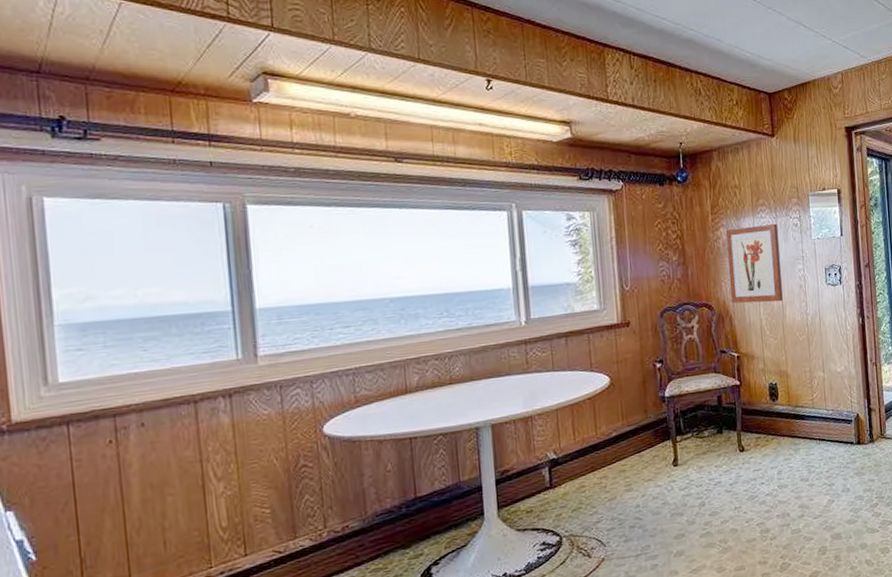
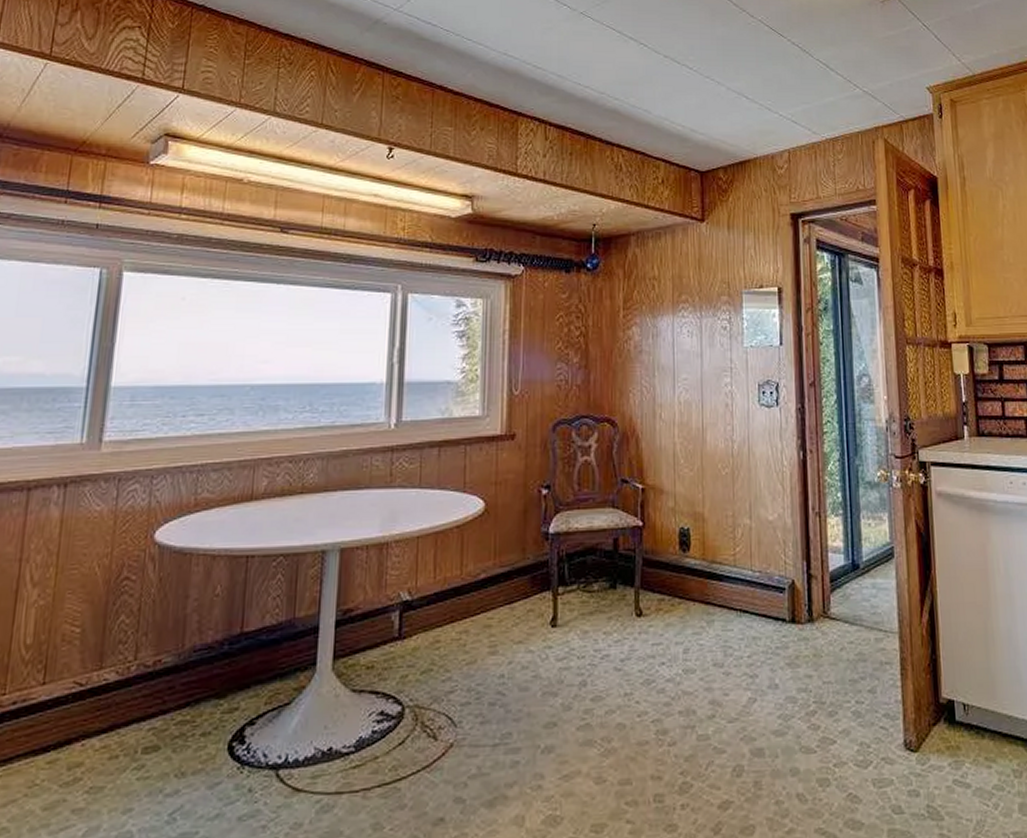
wall art: present [726,223,783,304] -> none [638,325,703,423]

